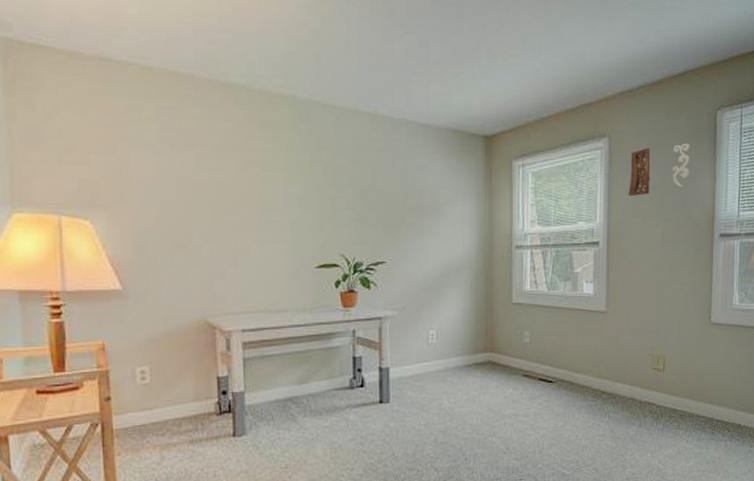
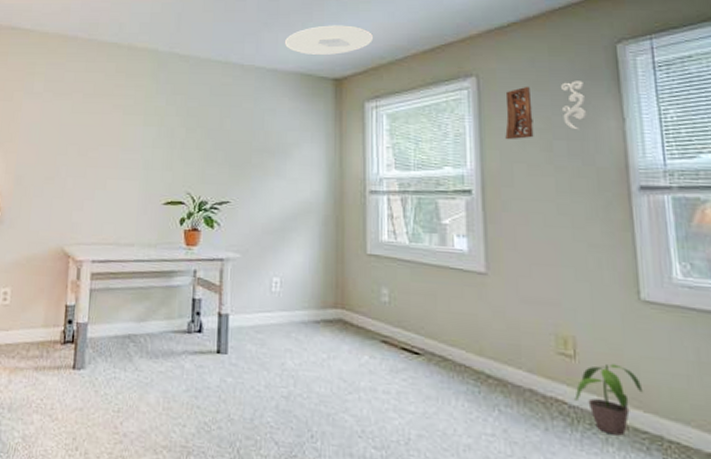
ceiling light: none [435,78,522,111] -> present [284,25,374,55]
potted plant: none [661,371,705,422] -> present [574,363,644,436]

